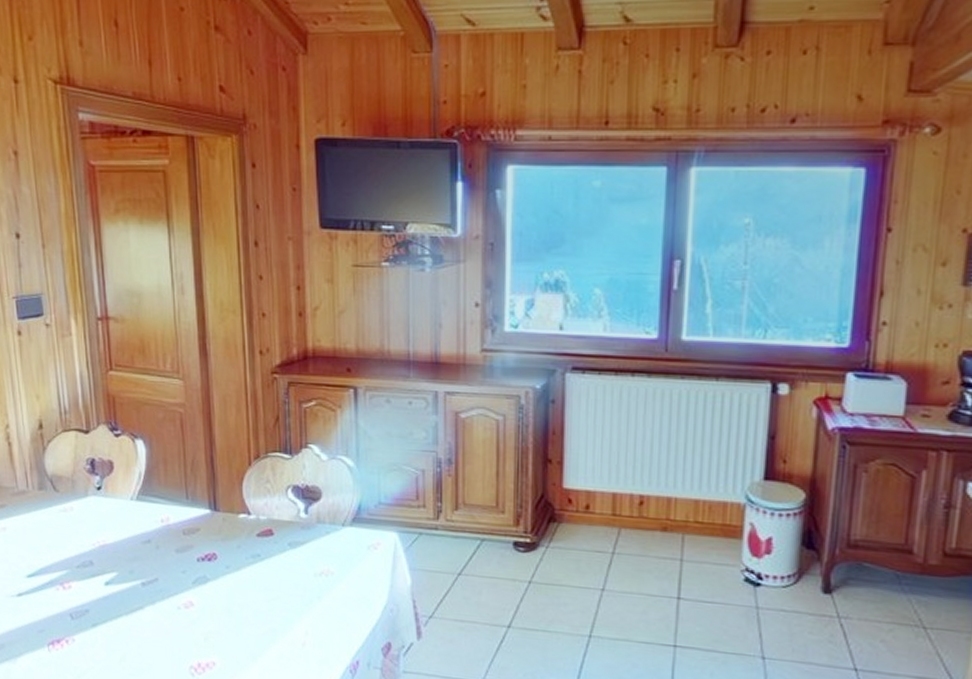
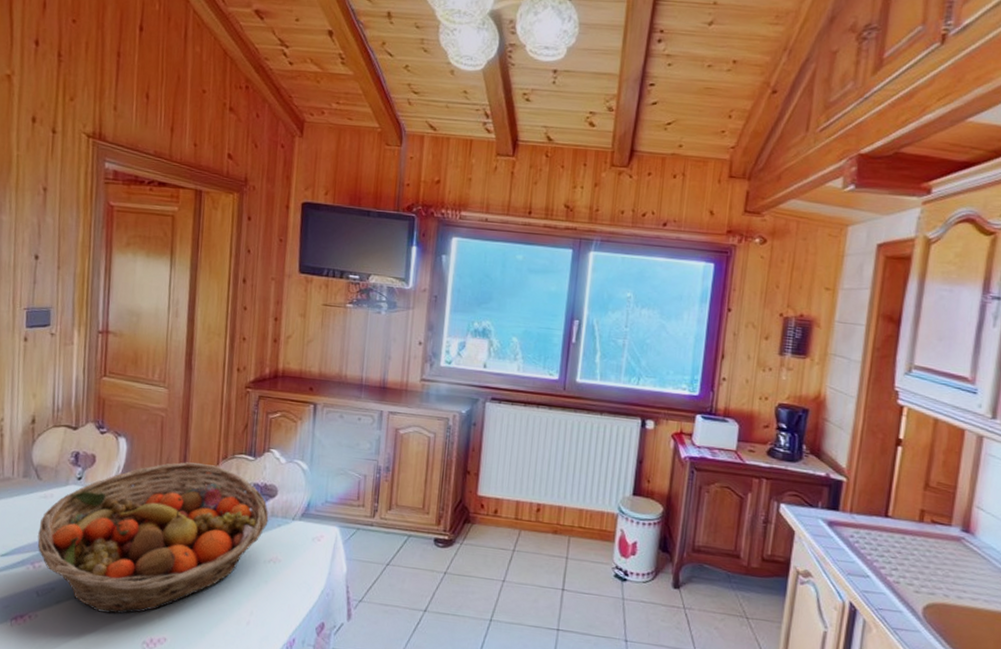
fruit basket: none [63,464,315,637] -> present [37,462,269,614]

